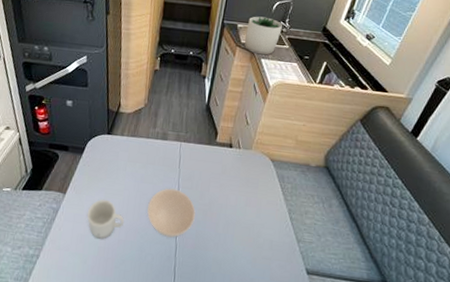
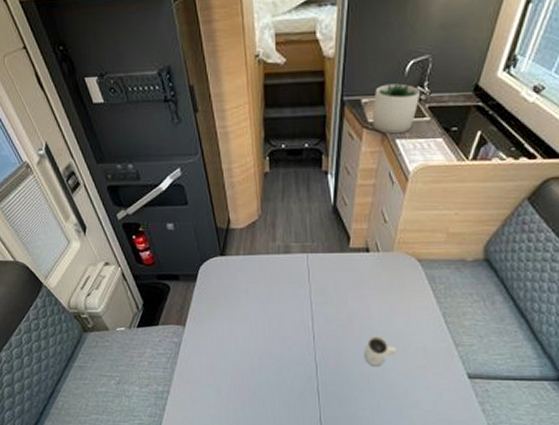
mug: present [87,199,125,239] -> none [212,326,256,368]
bowl: present [147,188,196,238] -> none [279,306,334,358]
mug: none [219,223,247,253] -> present [364,335,397,367]

